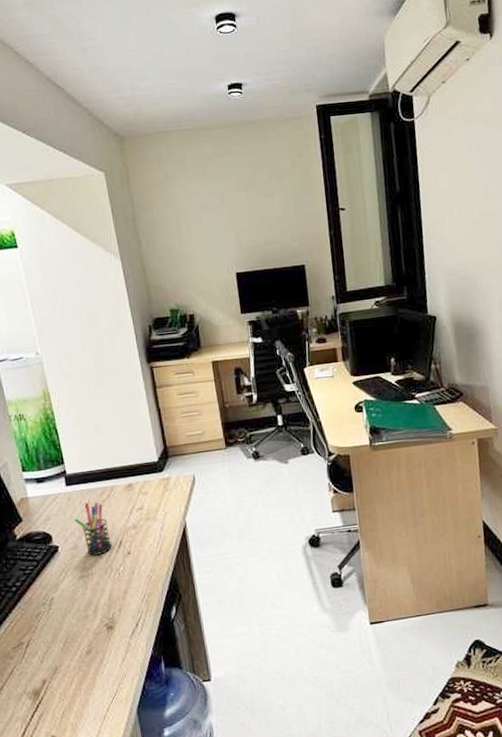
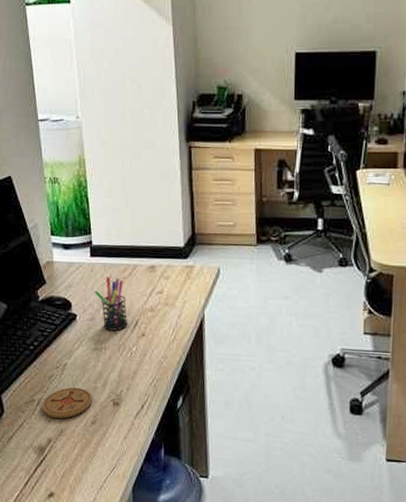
coaster: none [31,619,85,657] -> present [41,387,92,419]

